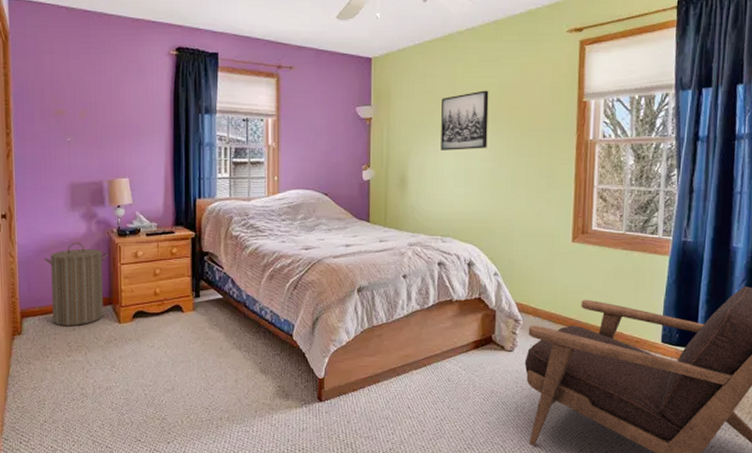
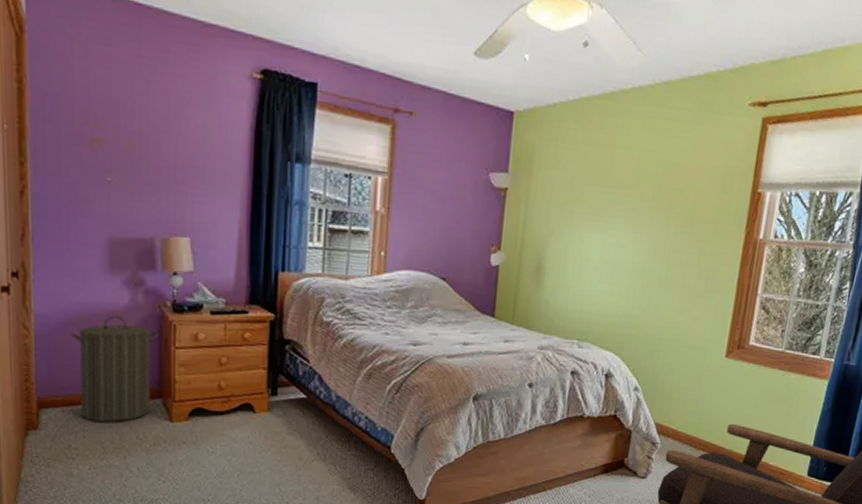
wall art: present [441,90,489,150] -> none [587,167,652,240]

